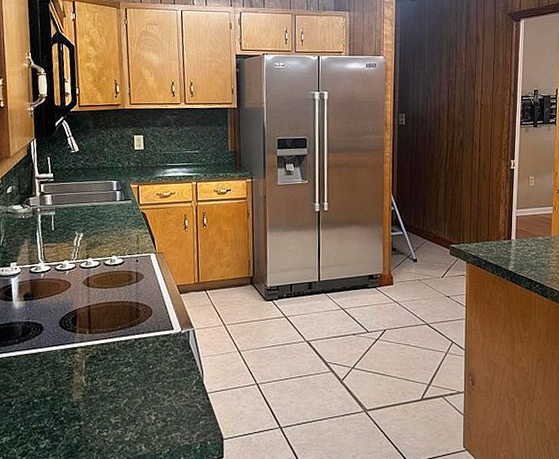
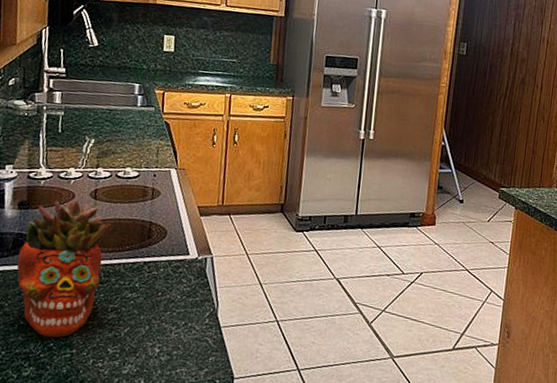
succulent planter: none [27,289,104,413] -> present [16,200,112,338]

